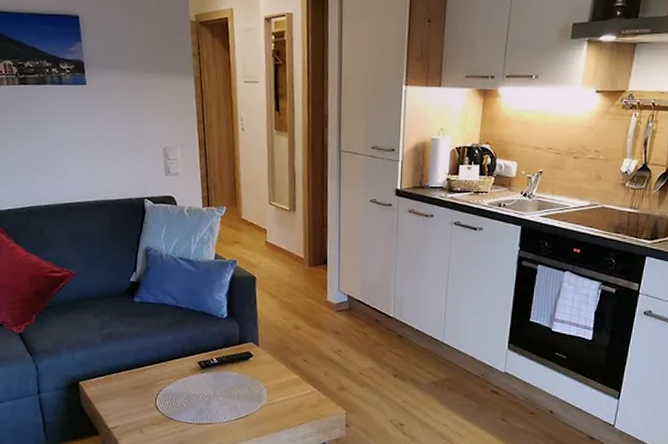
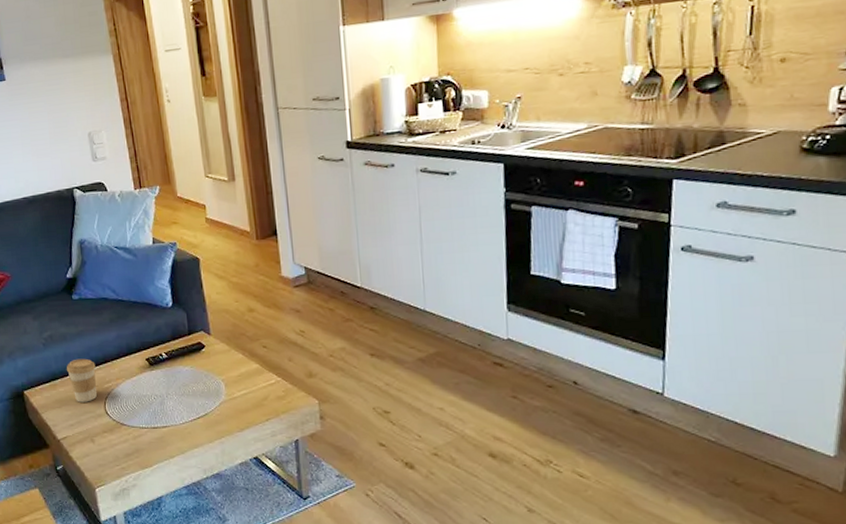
coffee cup: none [123,356,150,397] -> present [67,358,97,403]

